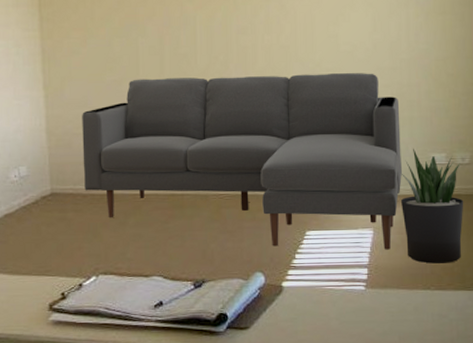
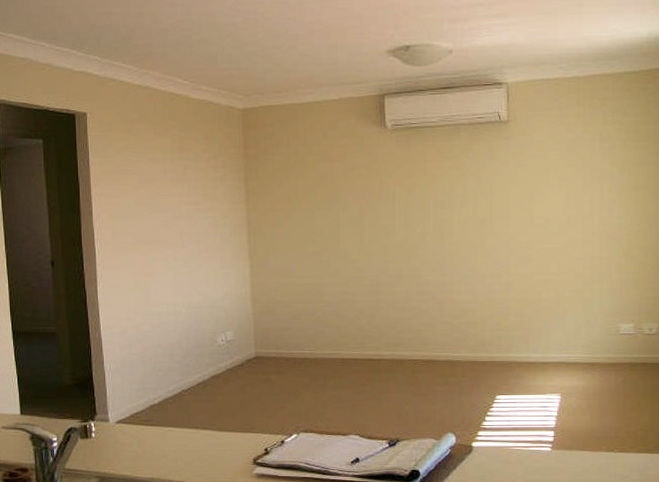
sofa: present [82,73,403,250] -> none [285,246,591,414]
planter: present [400,148,464,264] -> none [588,318,650,428]

